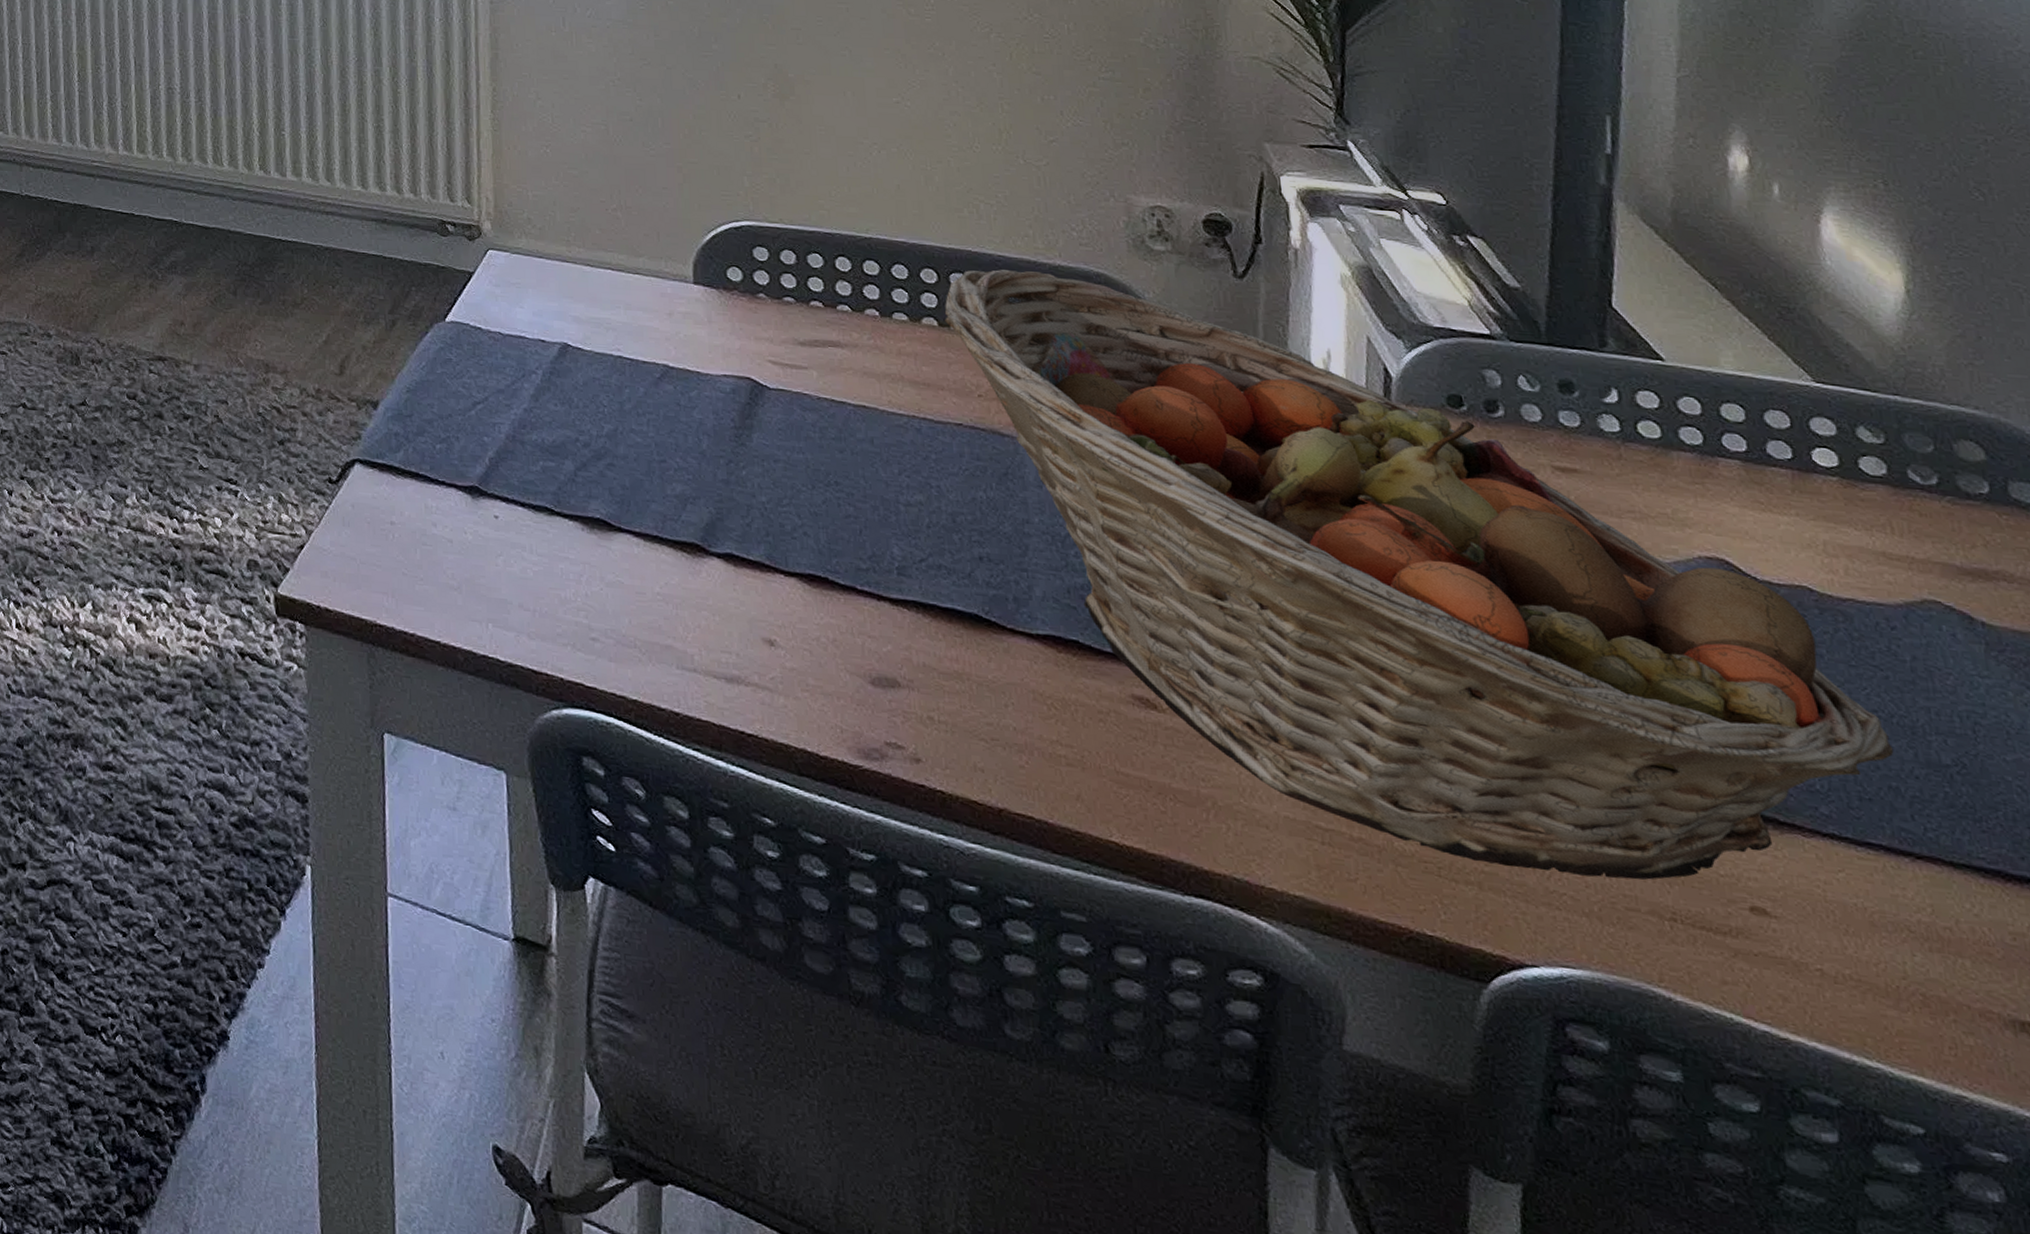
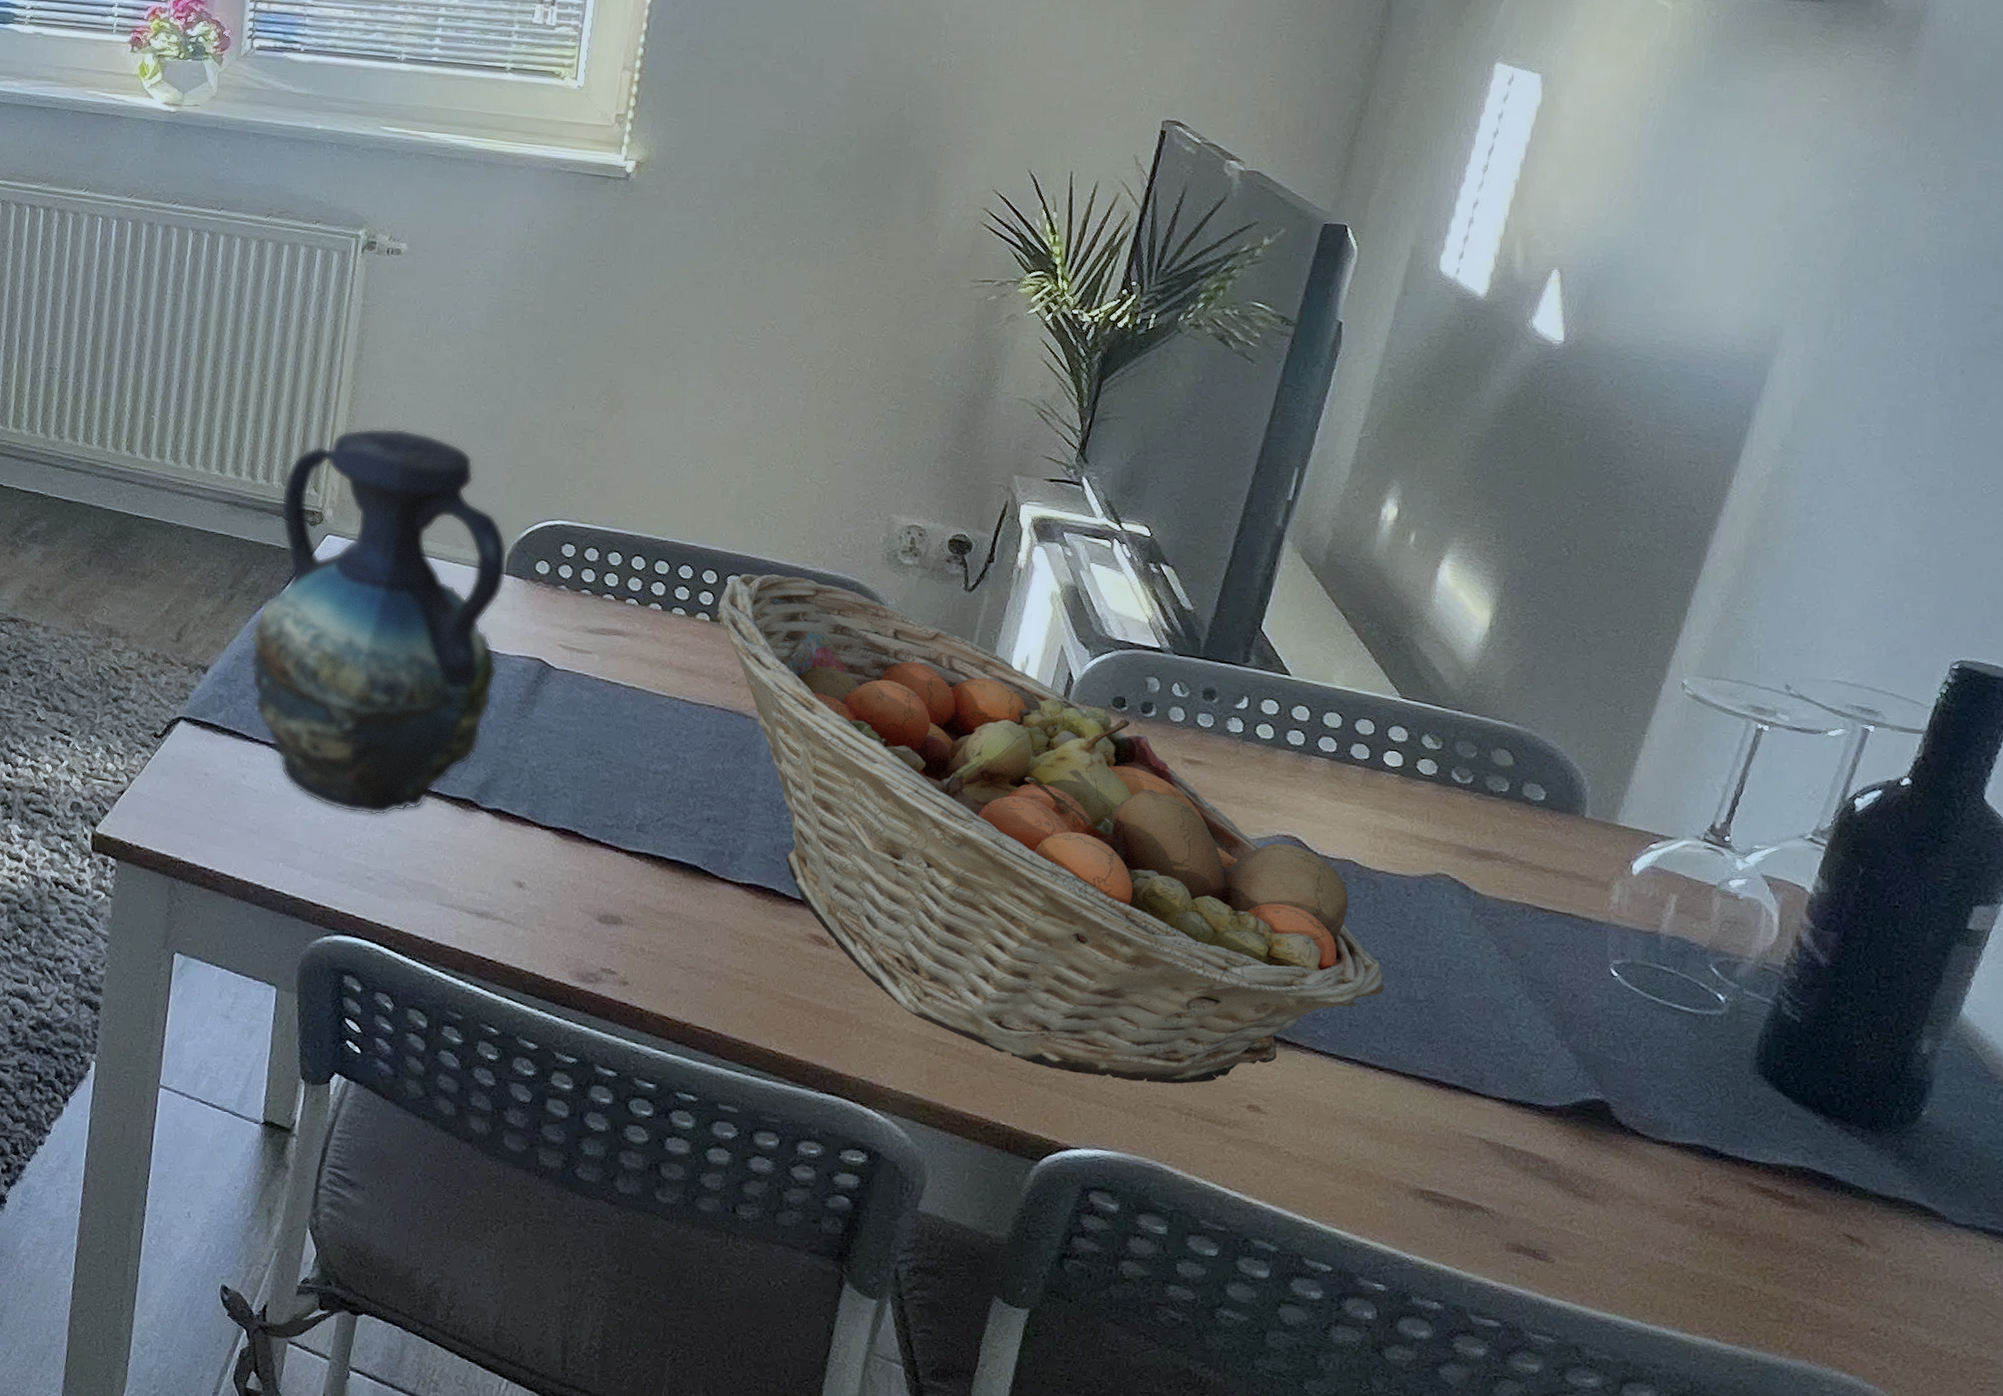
vase: none [420,130,703,566] -> present [249,427,508,816]

